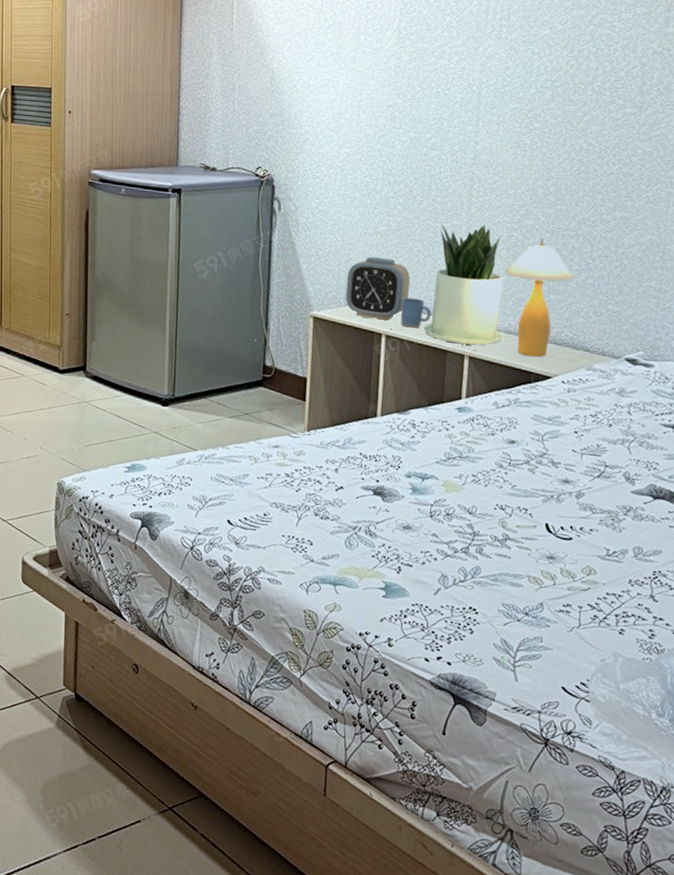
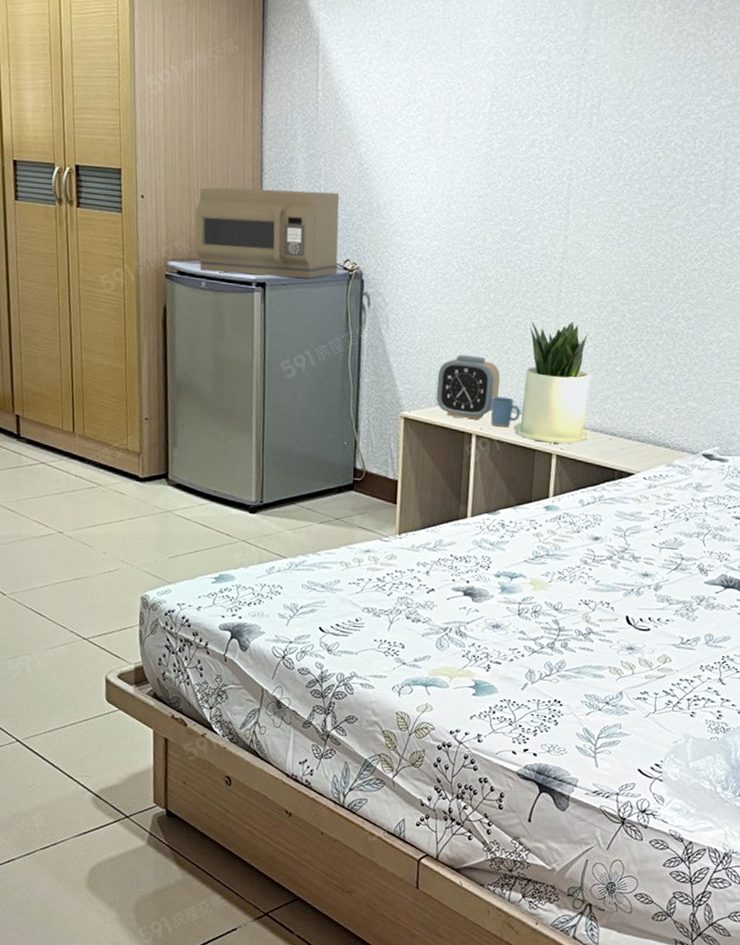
microwave: none [116,102,253,186] -> present [194,187,340,279]
table lamp: present [504,237,575,358] -> none [591,334,658,455]

